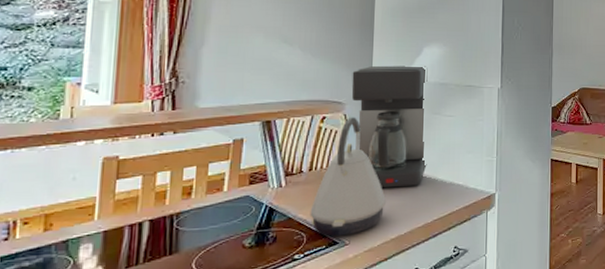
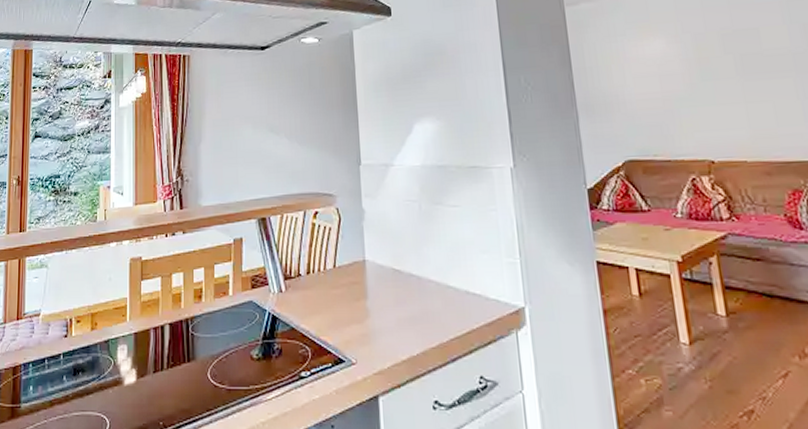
kettle: present [310,117,387,236] -> none [312,210,393,353]
coffee maker: present [351,65,428,188] -> none [340,146,434,297]

